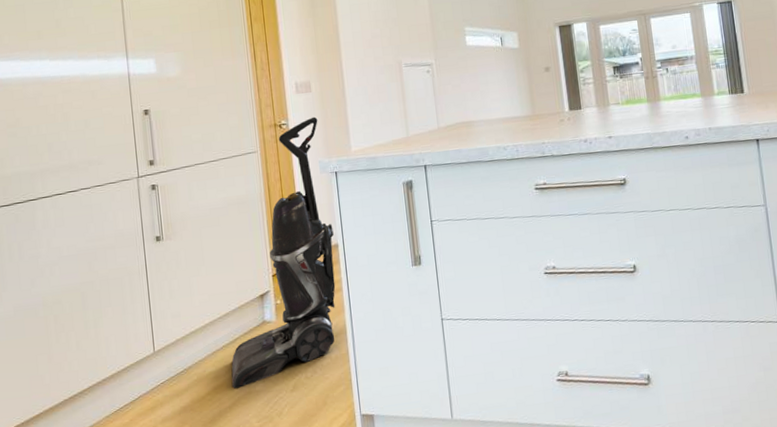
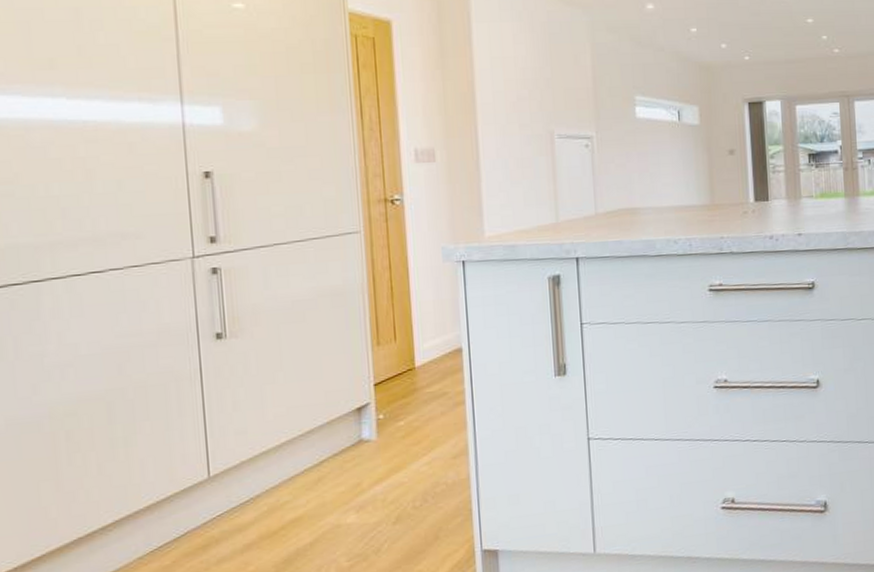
vacuum cleaner: present [231,116,336,390] -> none [314,192,457,523]

